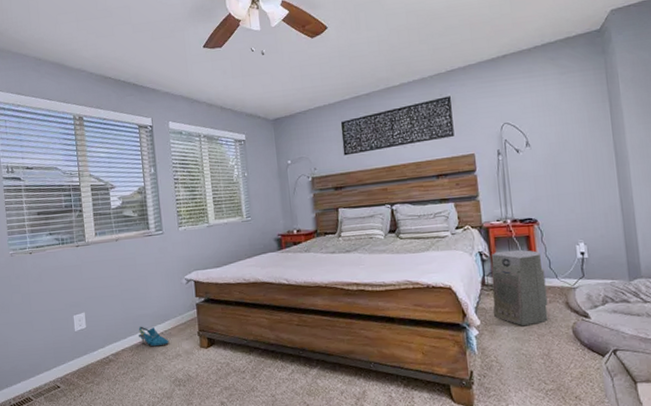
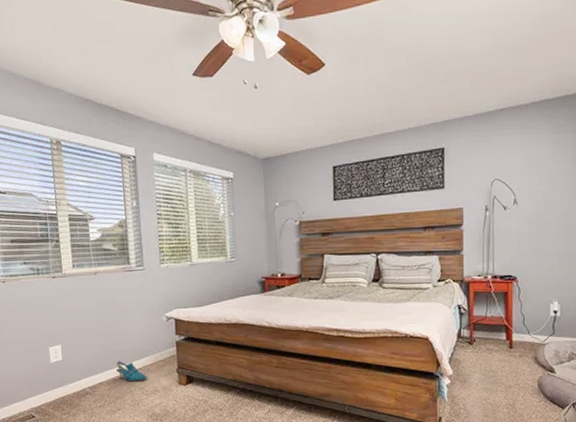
air purifier: present [491,249,548,327] -> none [465,305,518,378]

